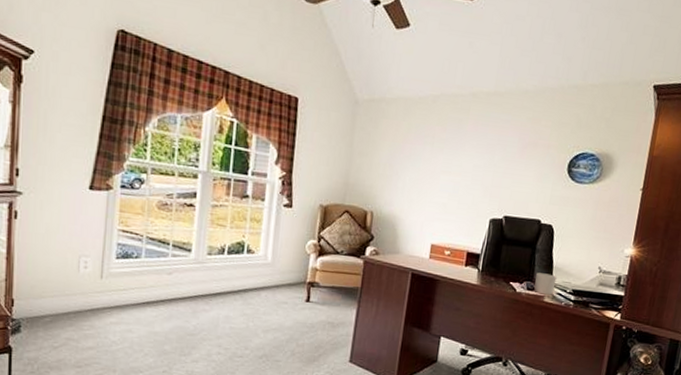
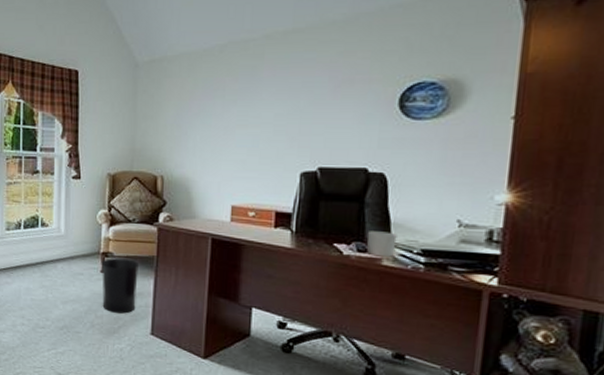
waste bin: none [304,288,344,342] -> present [101,258,140,314]

